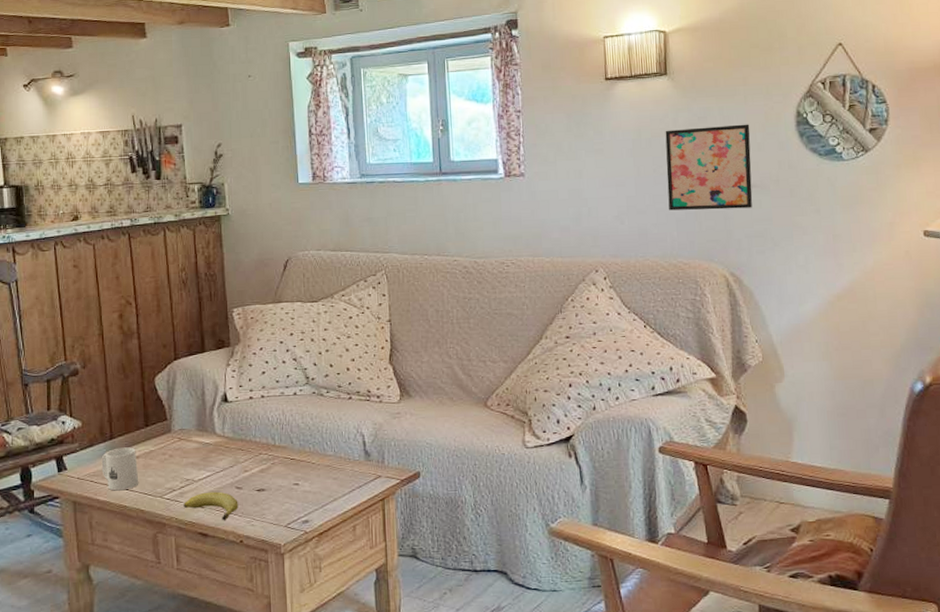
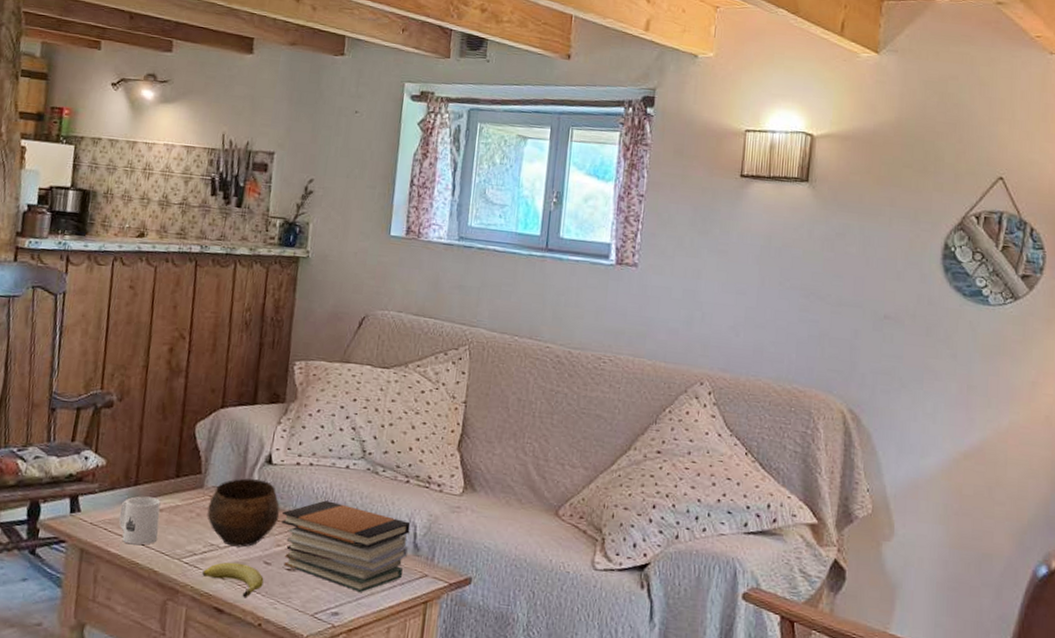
bowl: none [178,417,243,479] -> present [207,478,280,548]
book stack: none [245,425,360,500] -> present [281,500,411,592]
wall art: present [665,124,753,211] -> none [791,241,891,341]

